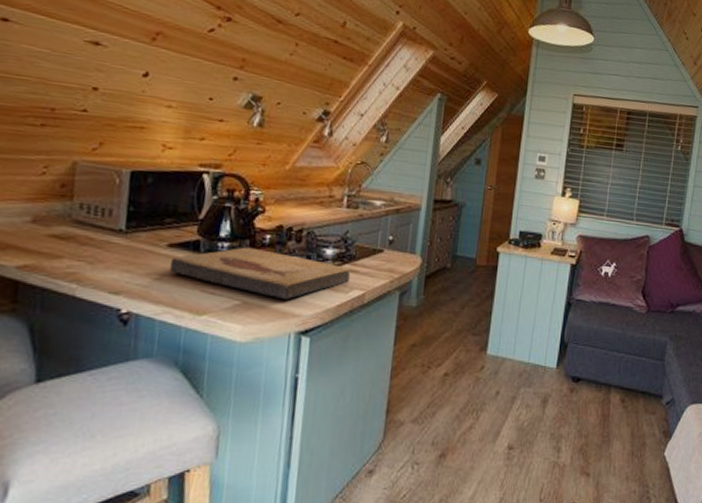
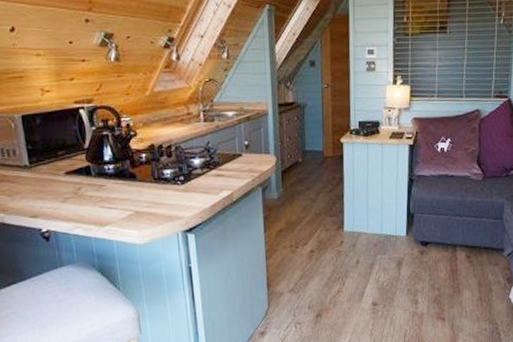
fish fossil: present [169,247,350,300] -> none [70,166,217,206]

